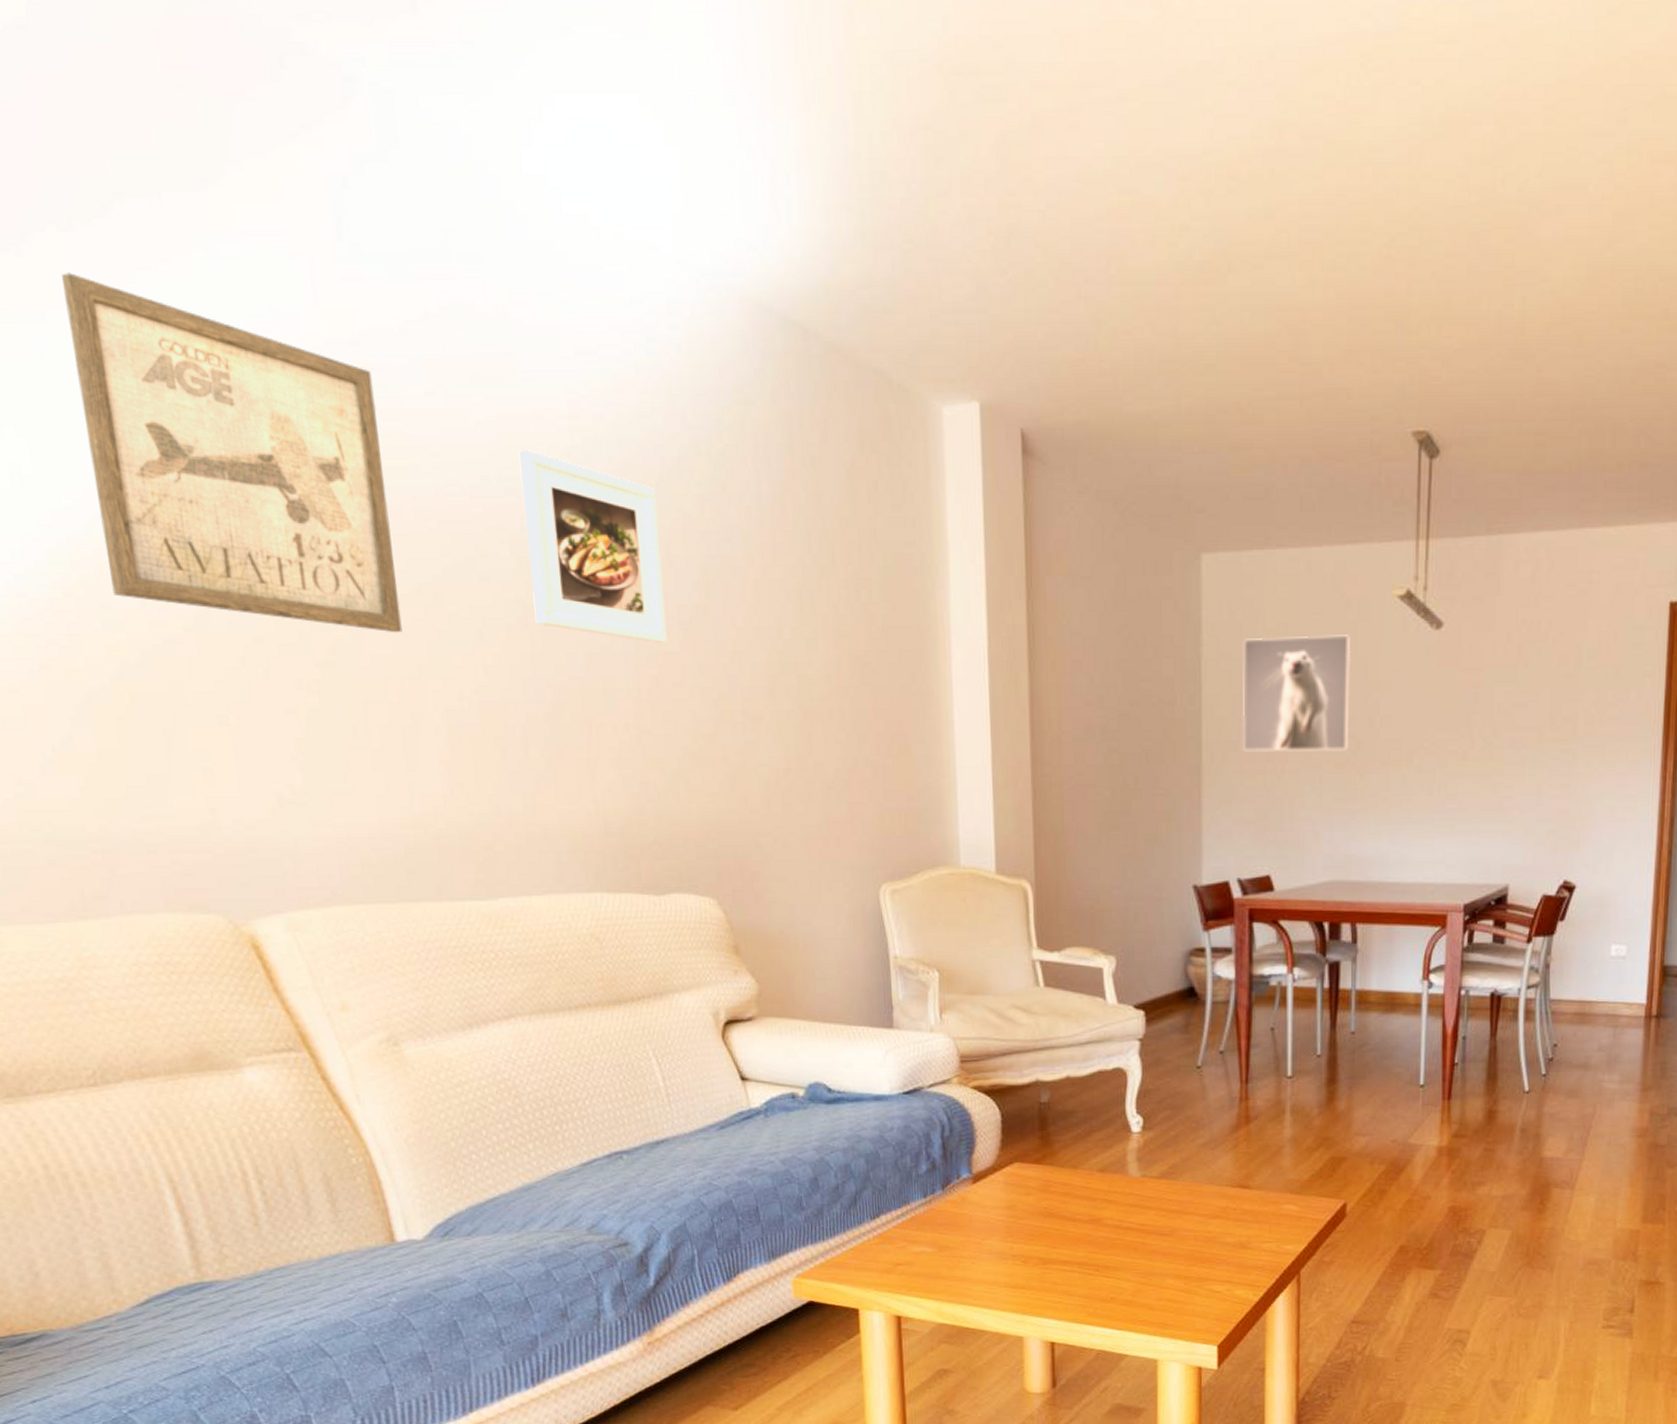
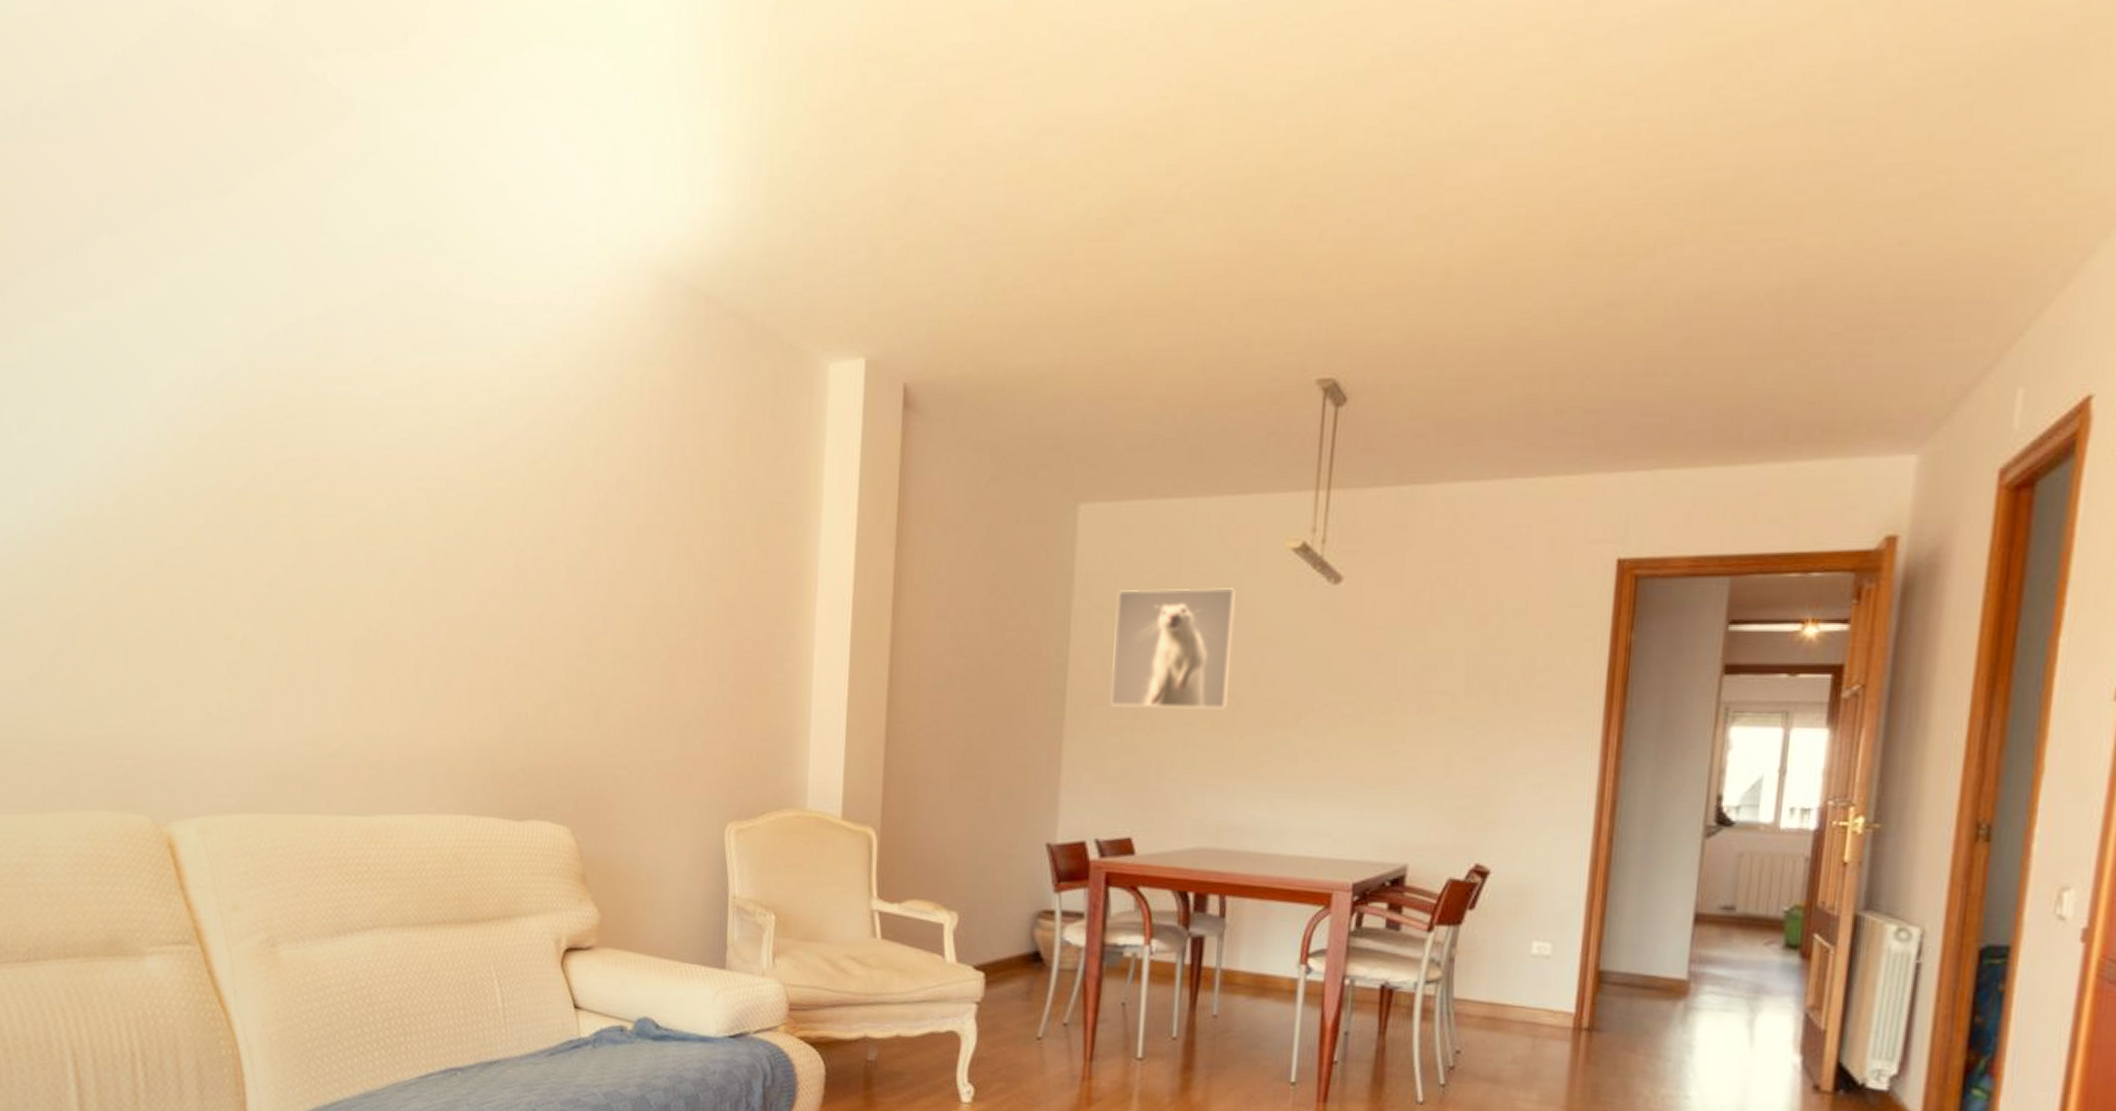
wall art: present [62,273,403,633] -> none [105,269,332,570]
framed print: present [518,450,668,644] -> none [440,409,557,585]

